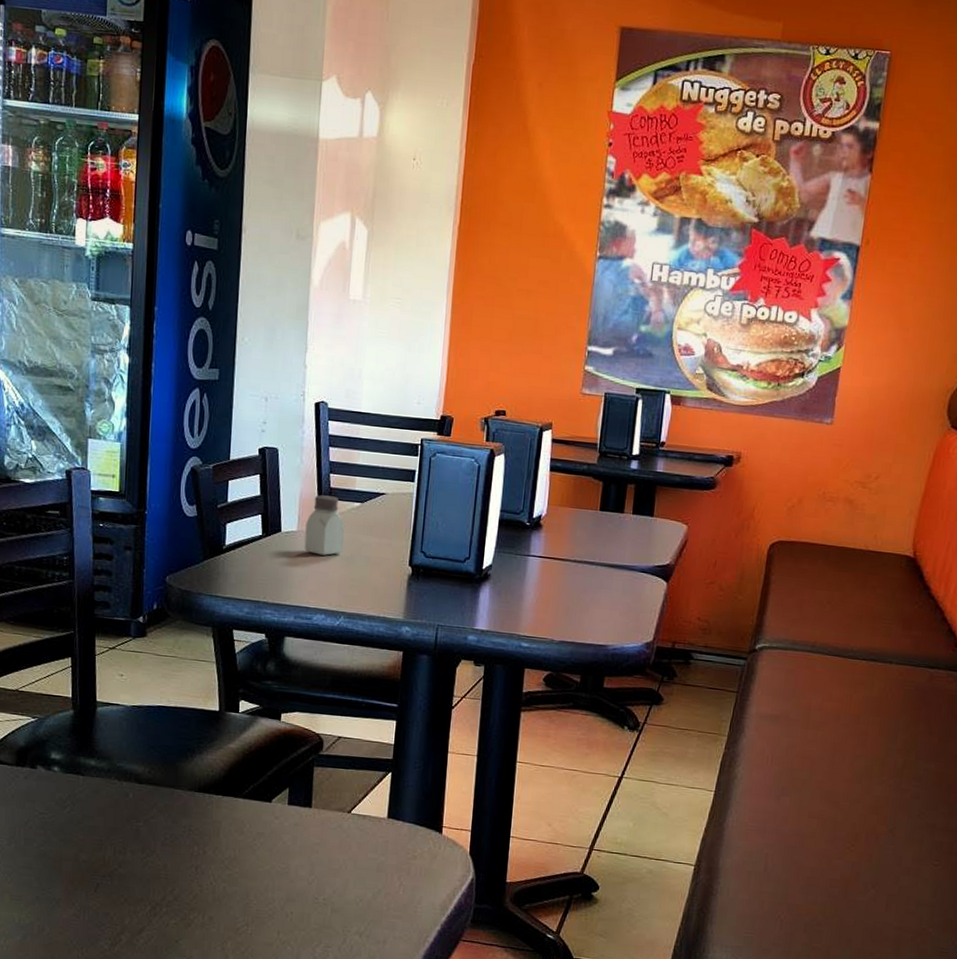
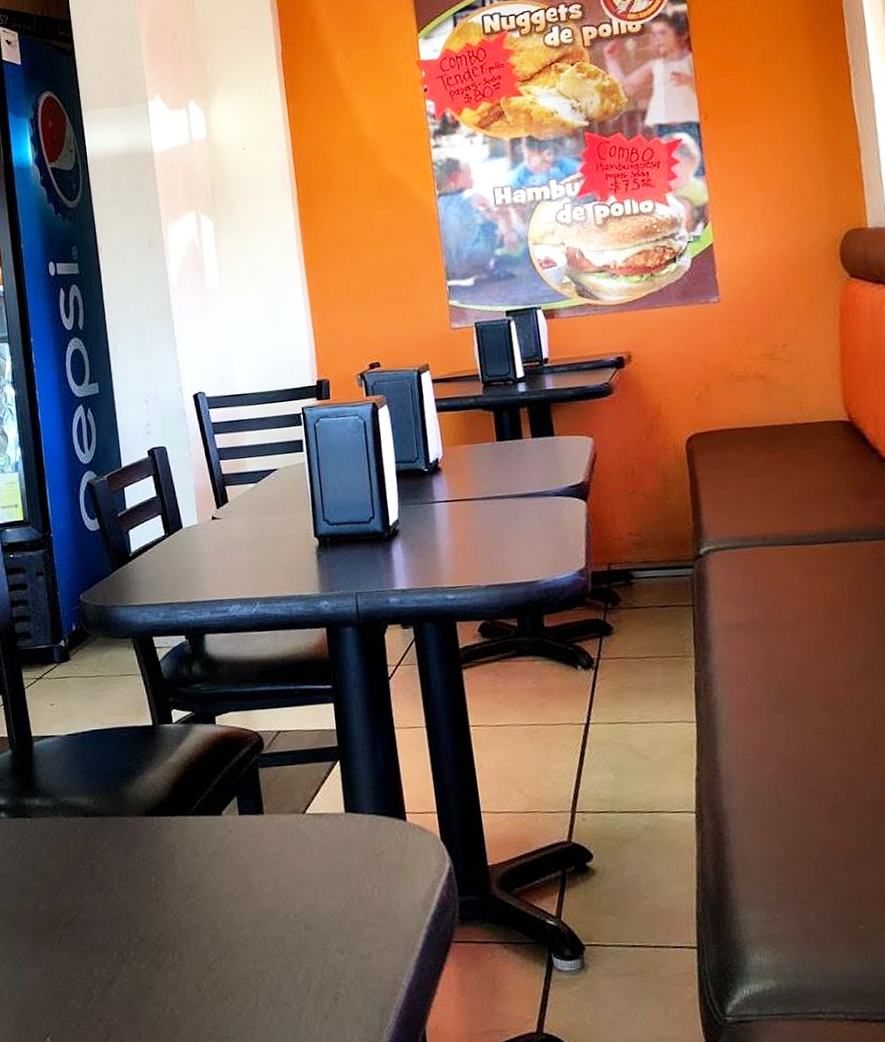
saltshaker: present [304,495,345,556] -> none [205,482,247,544]

